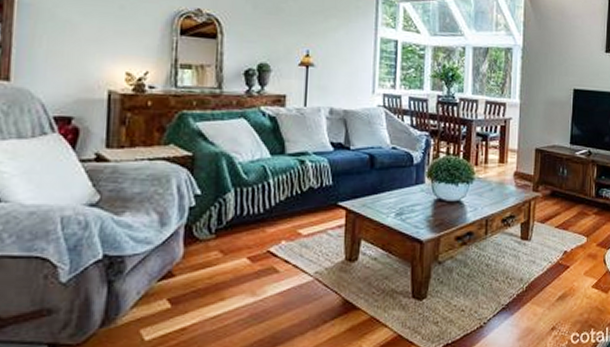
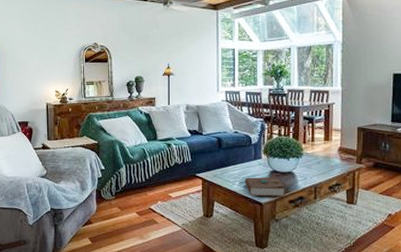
book: none [402,206,453,233] -> present [245,176,286,197]

